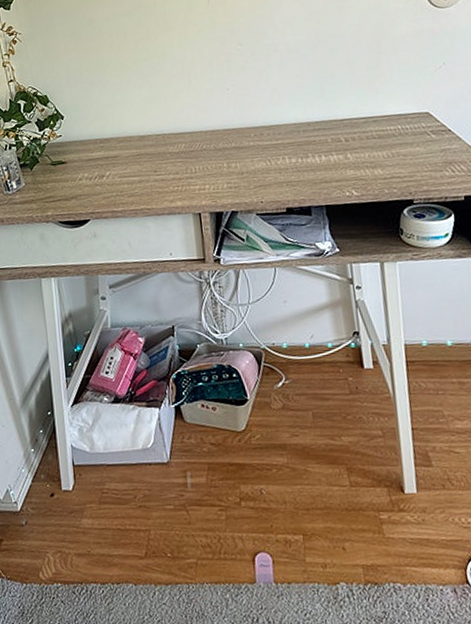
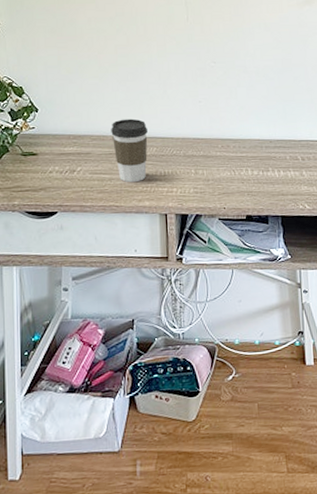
coffee cup: none [137,115,177,184] -> present [111,118,148,183]

